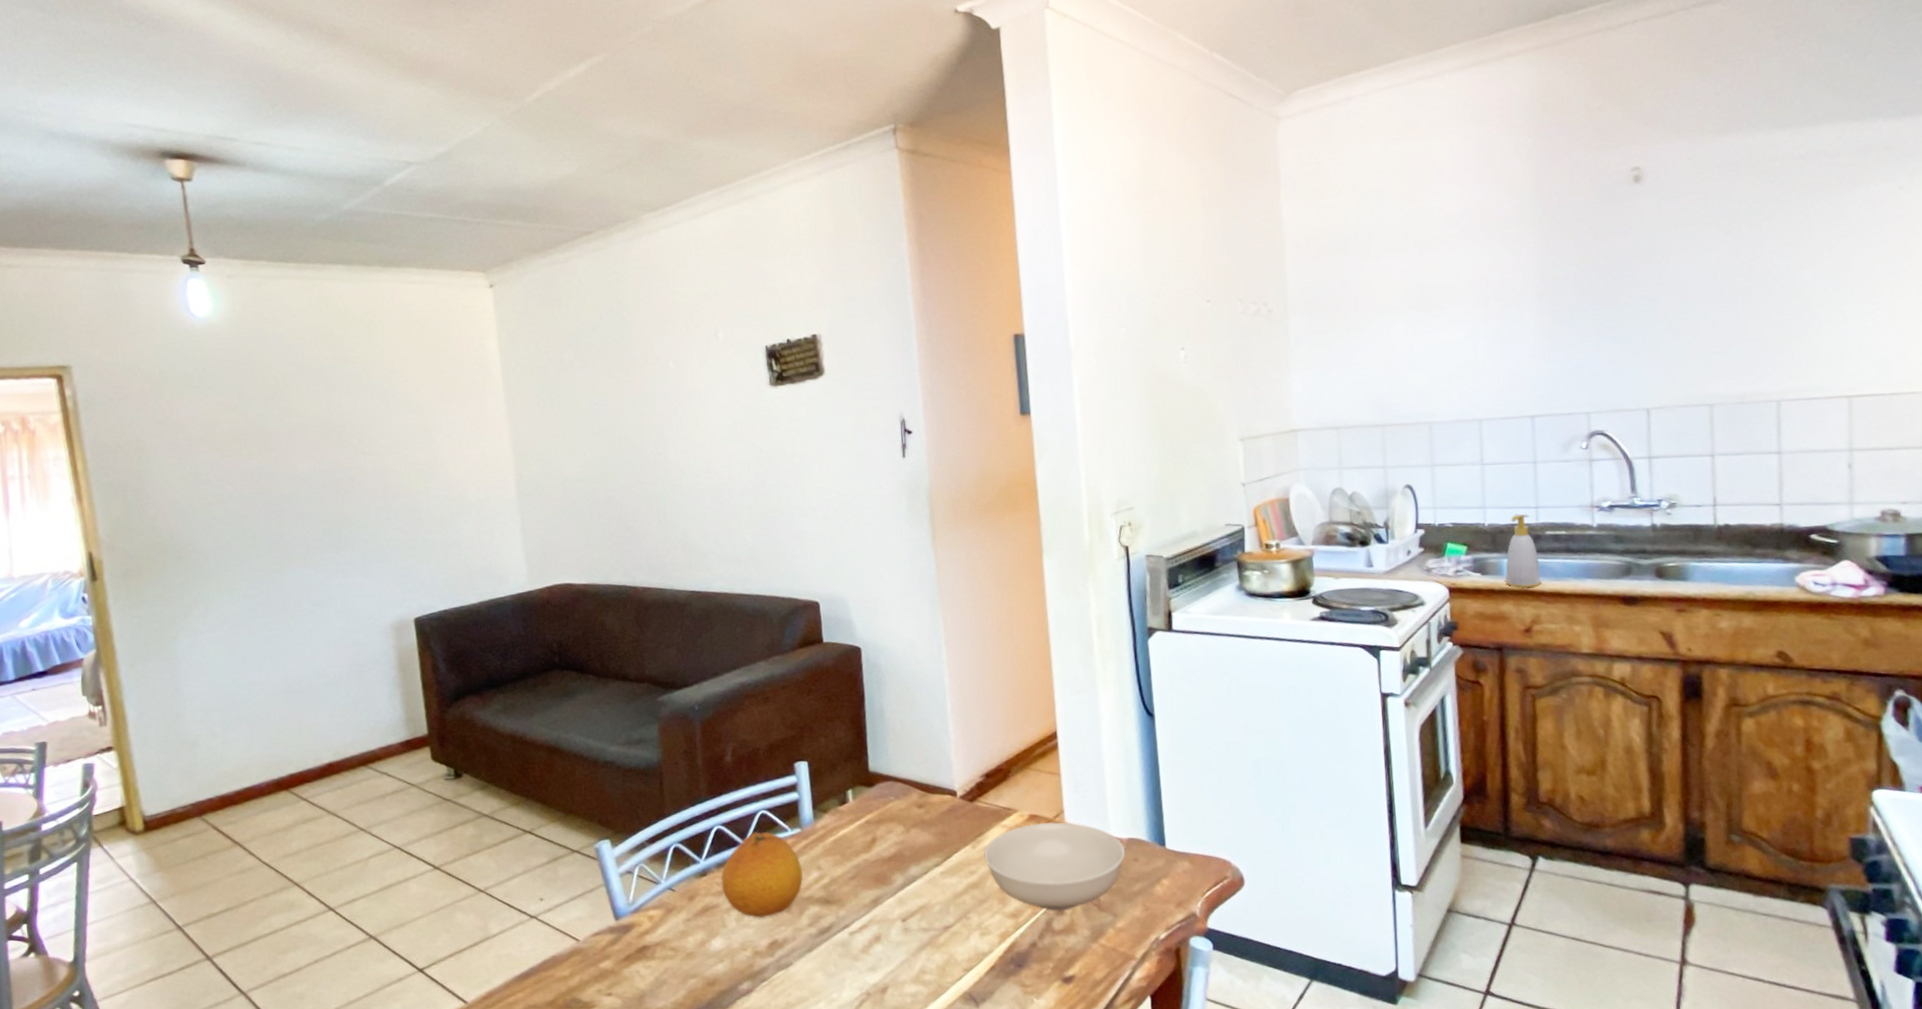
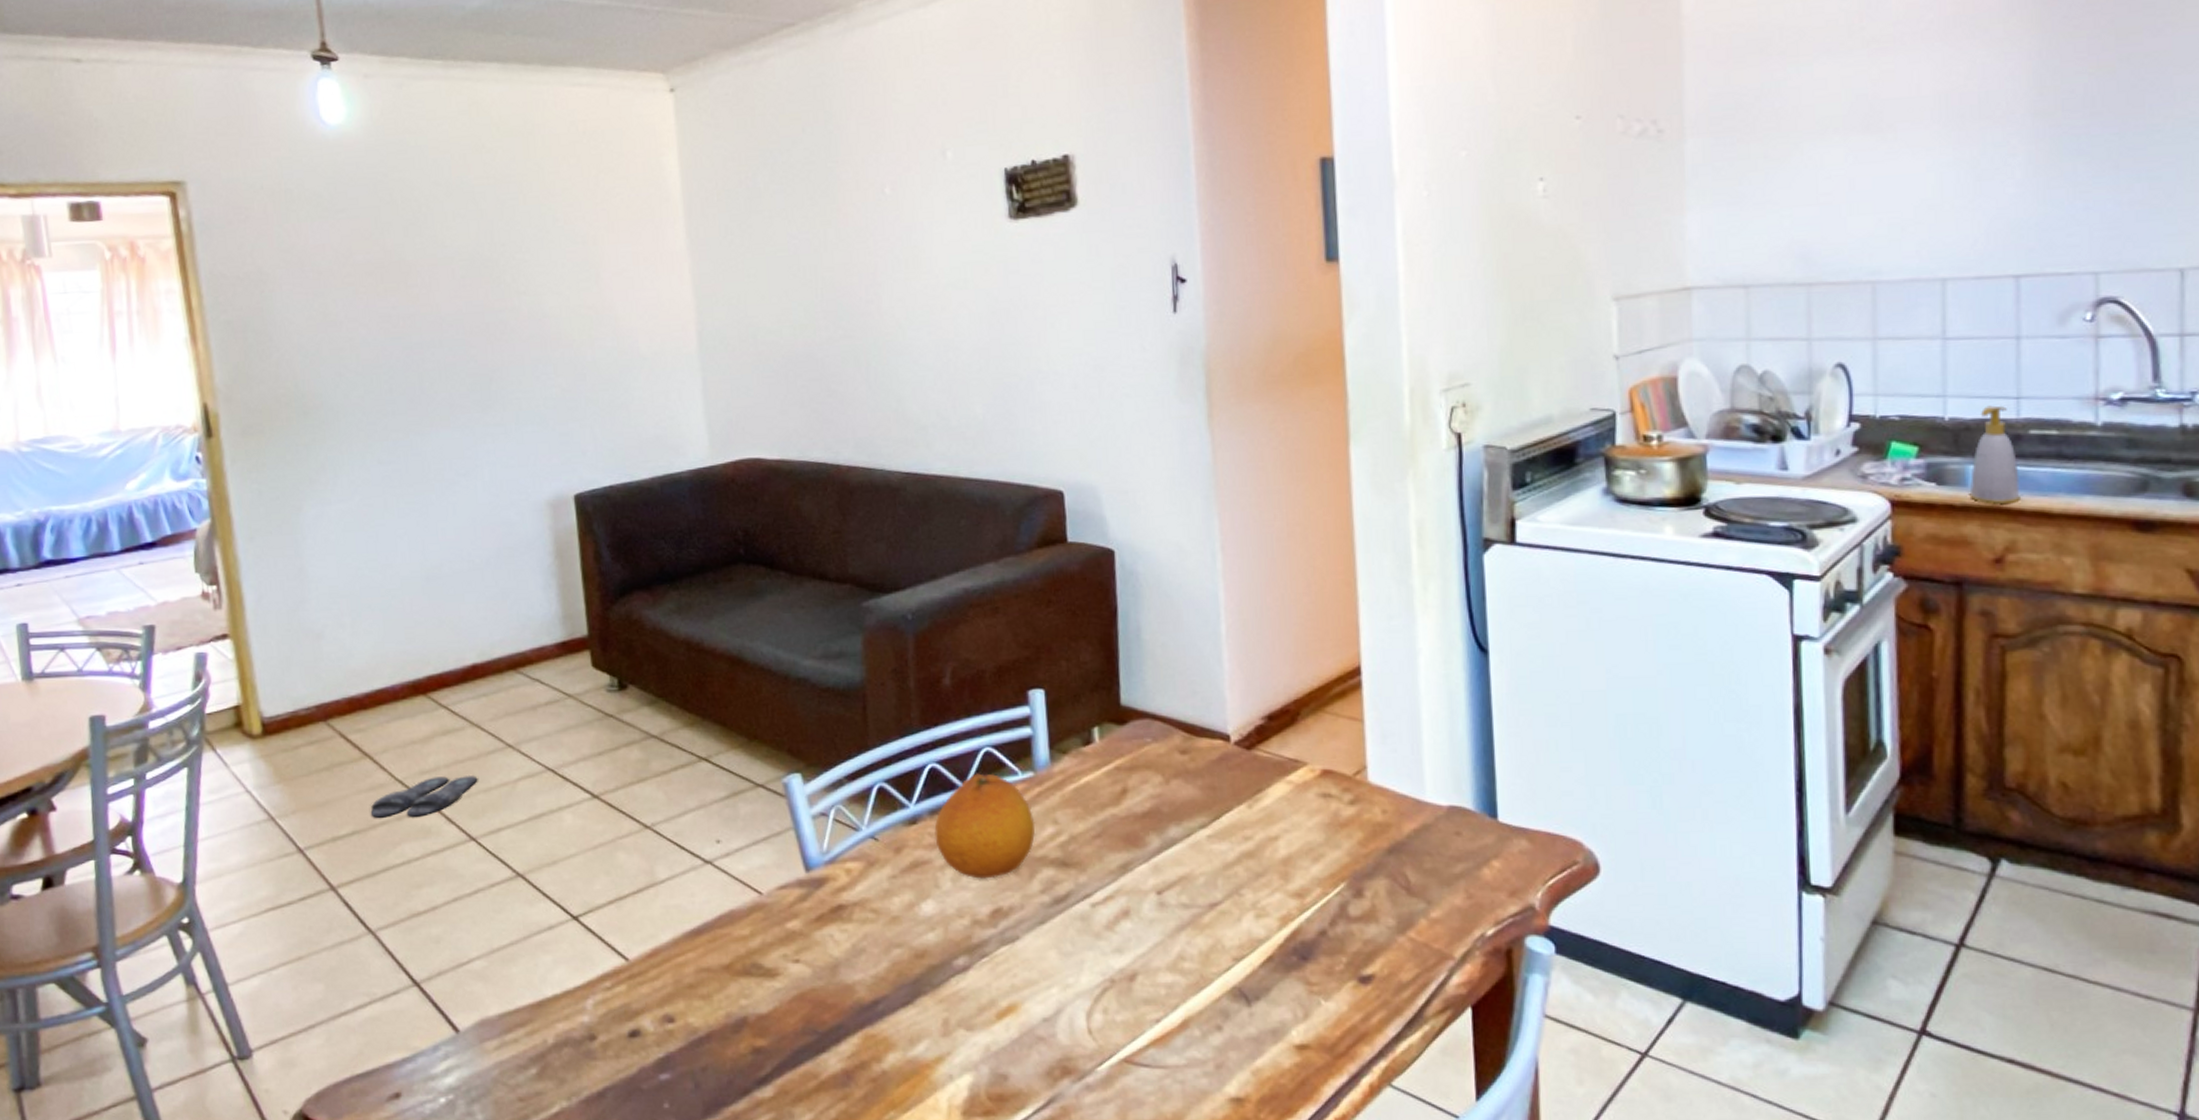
slippers: none [241,855,335,896] -> present [370,774,478,818]
bowl: present [984,821,1125,911] -> none [1262,779,1444,893]

